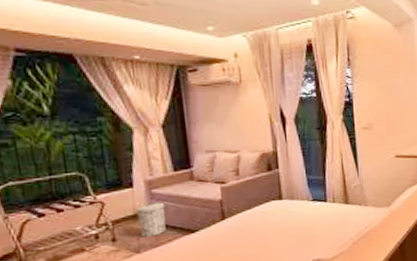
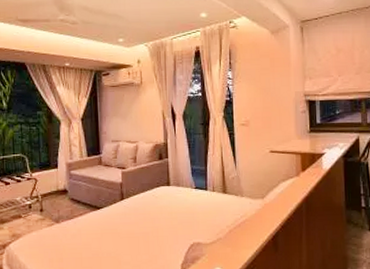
trash can: present [136,202,166,237] -> none [59,182,79,210]

